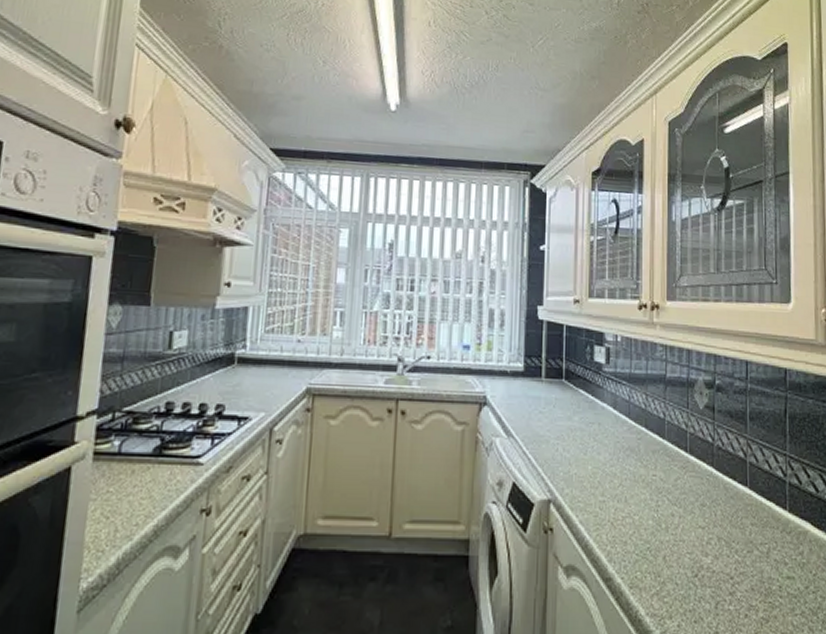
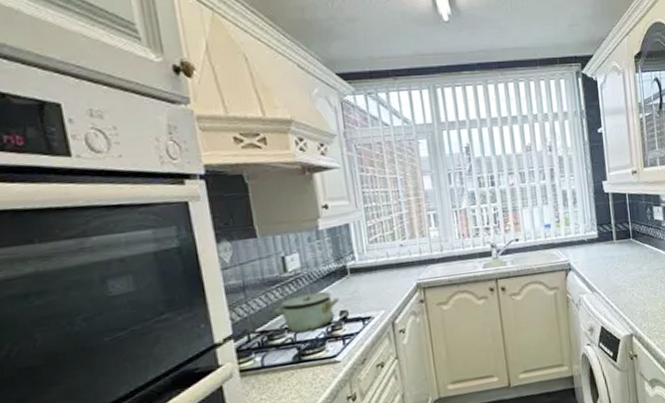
saucepan: none [147,378,218,421] -> present [274,292,339,333]

